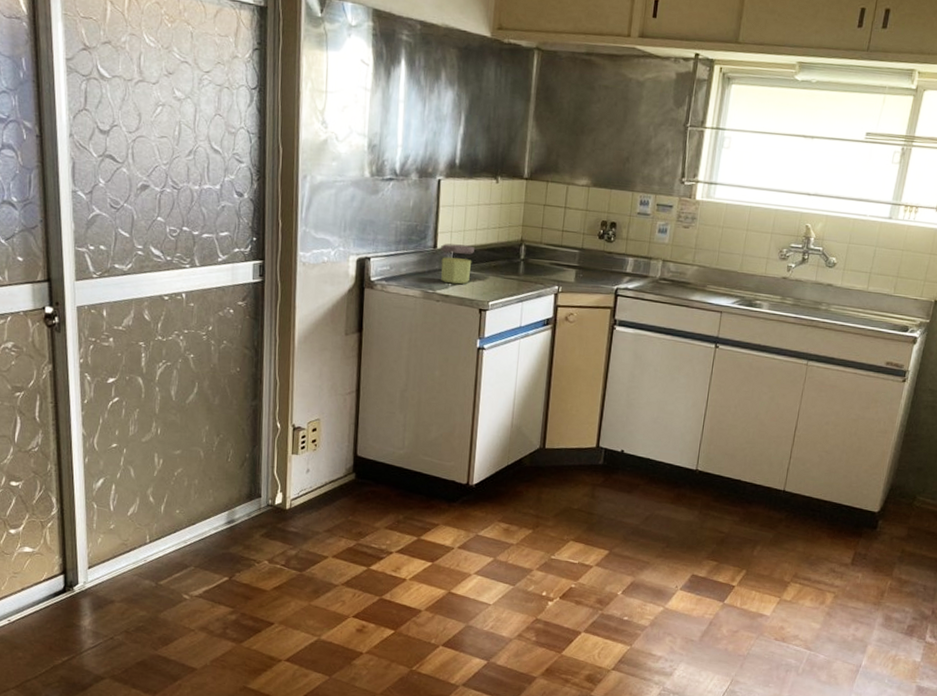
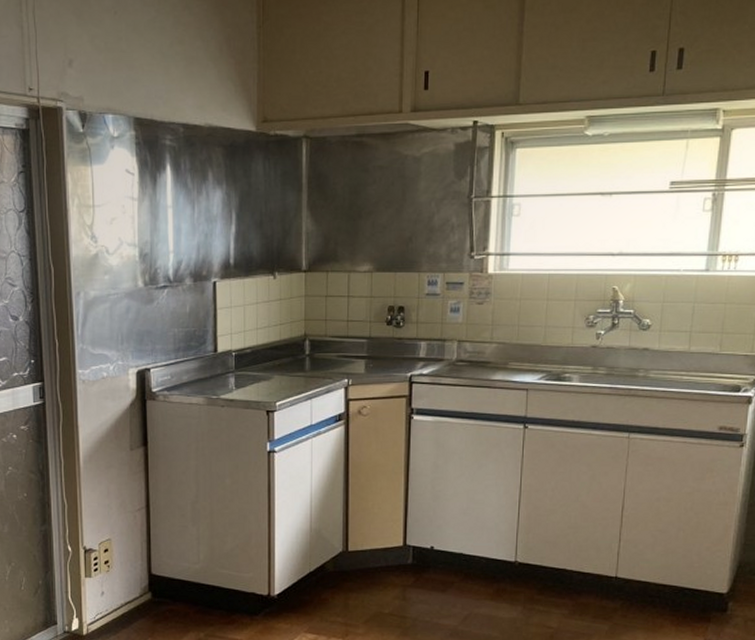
jar: present [440,243,474,285] -> none [220,346,256,387]

